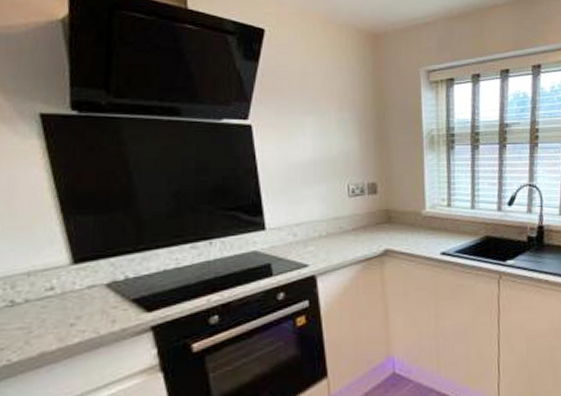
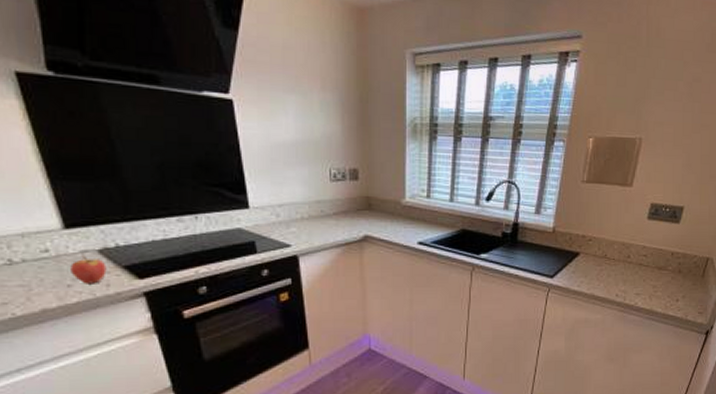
fruit: none [75,291,114,322] -> present [70,256,107,284]

